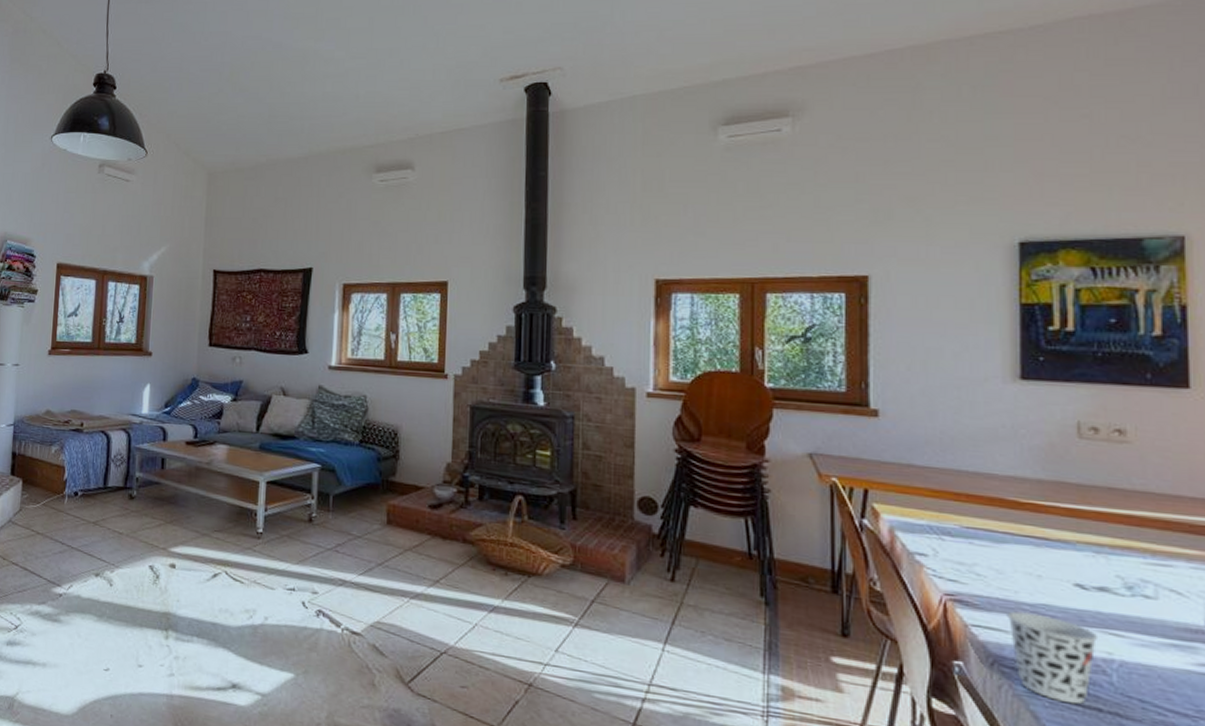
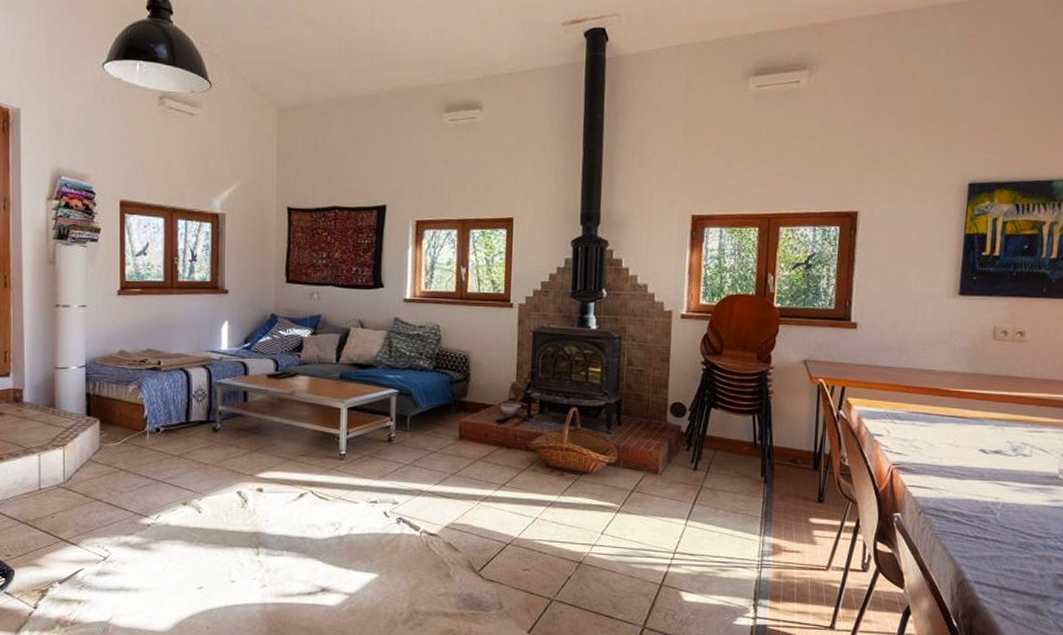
cup: present [1007,611,1099,705] -> none [933,473,991,537]

